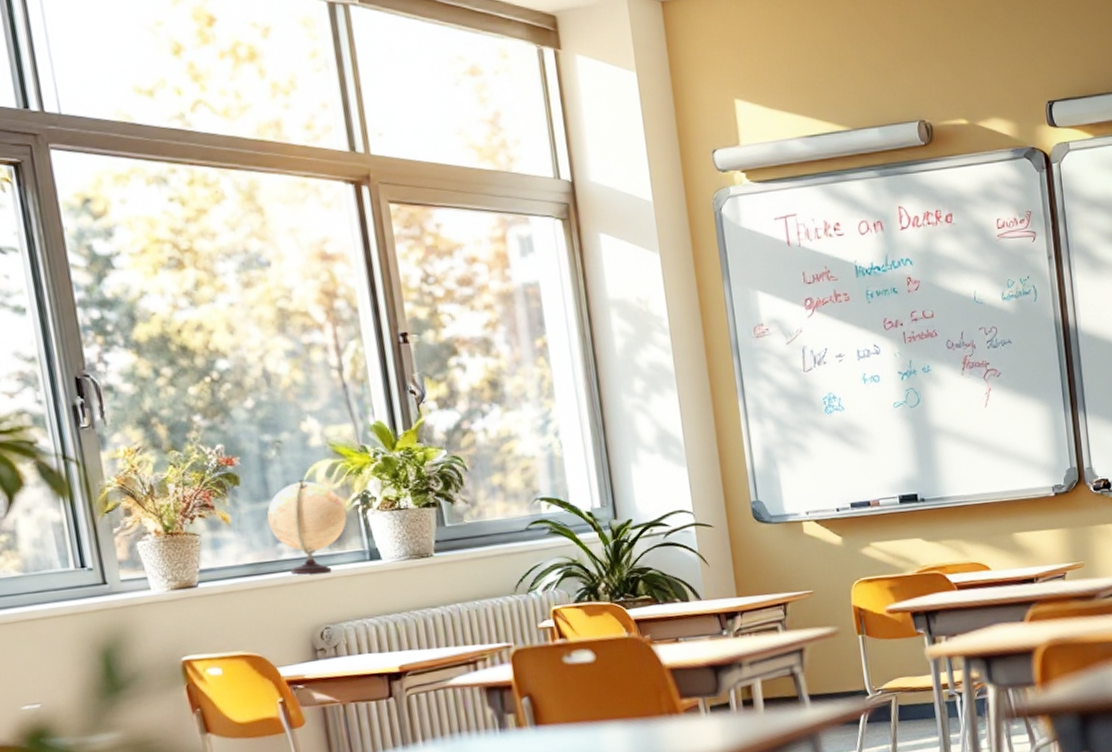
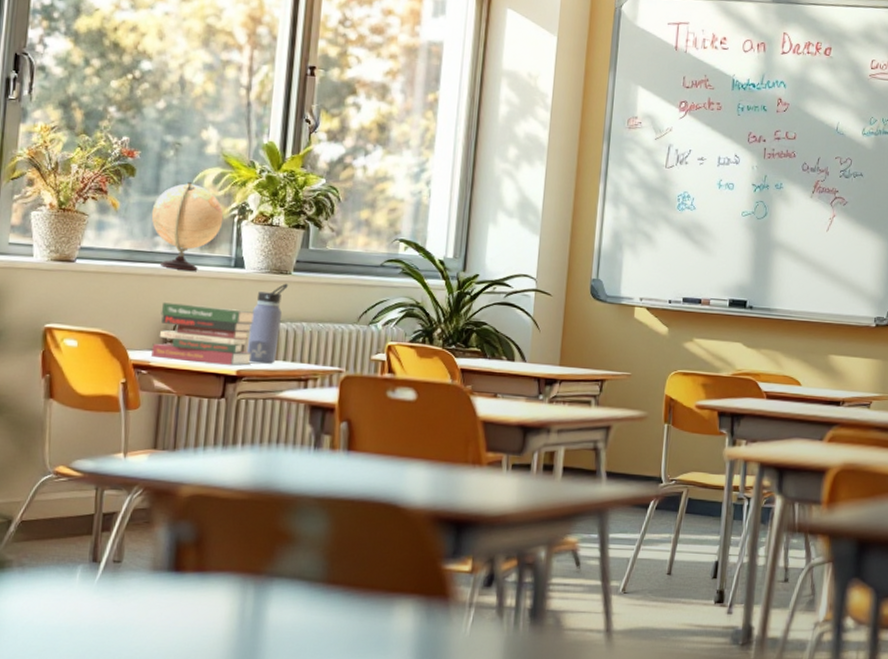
books: none [302,602,412,670] -> present [151,302,255,366]
water bottle: none [400,566,438,655] -> present [246,283,289,365]

